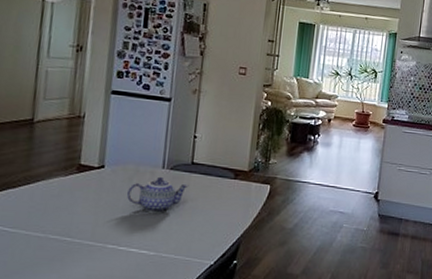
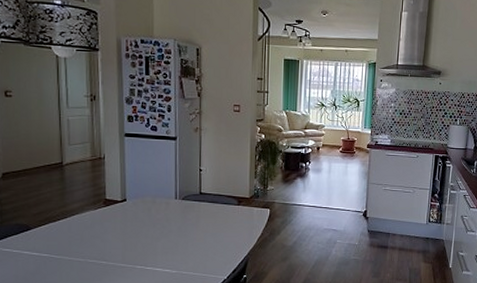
teapot: present [126,176,189,213] -> none [147,206,199,237]

